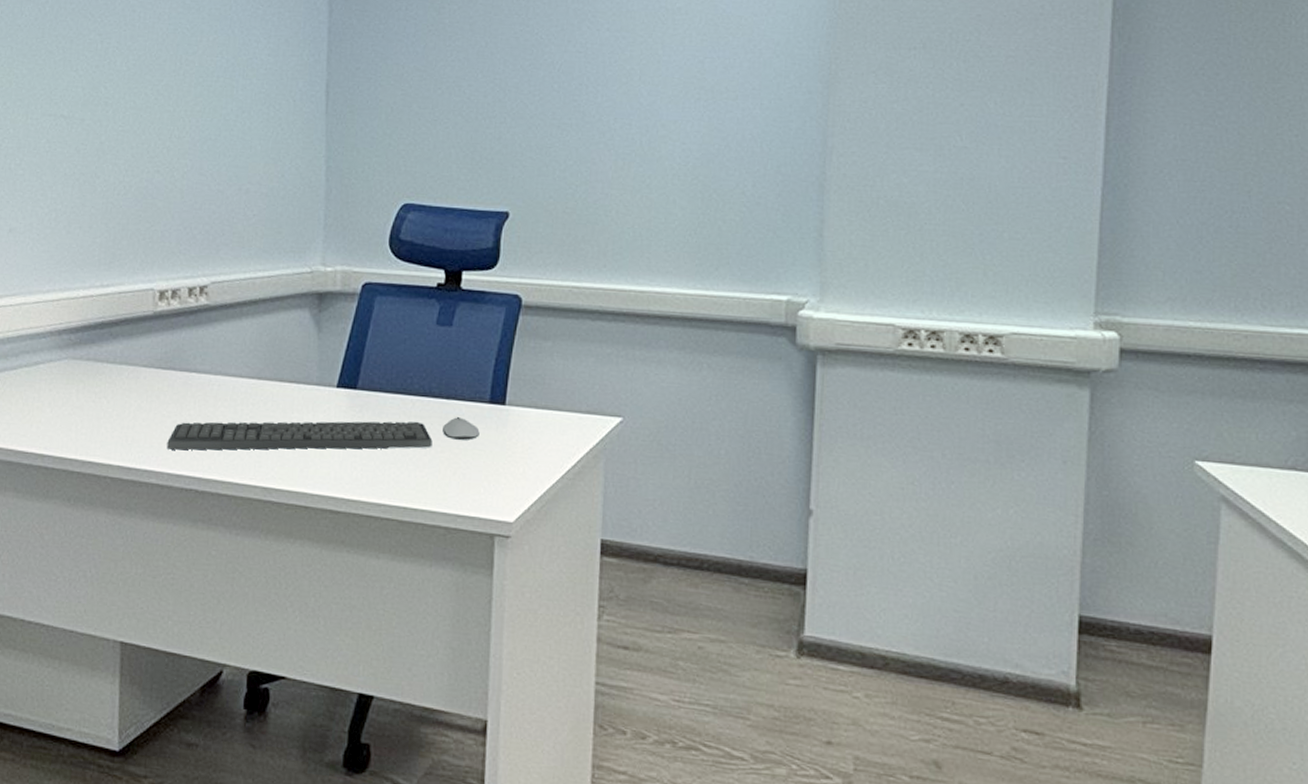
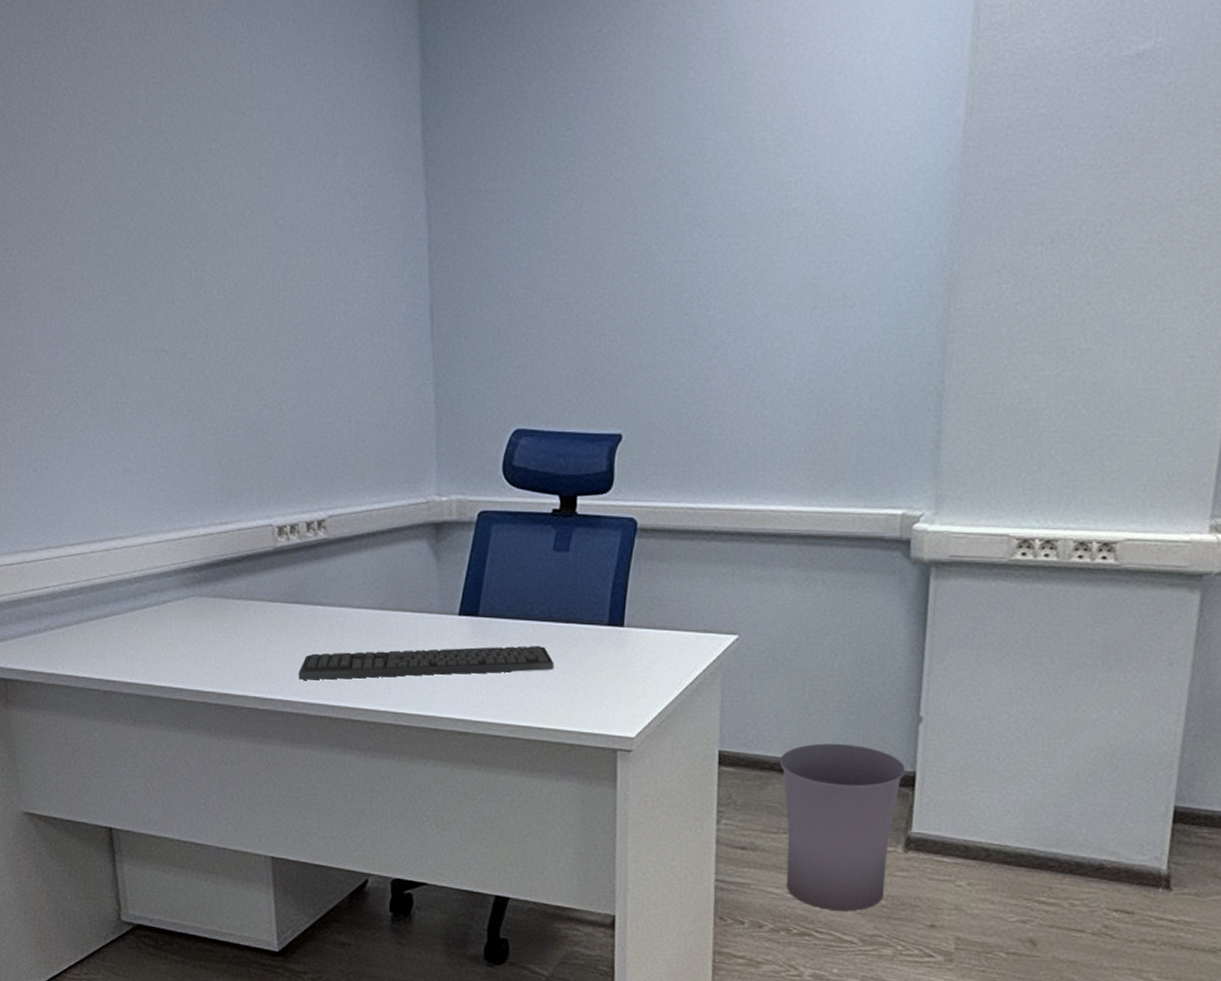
computer mouse: present [443,417,480,441] -> none [564,640,600,663]
waste bin: none [664,535,797,723] -> present [779,743,906,912]

